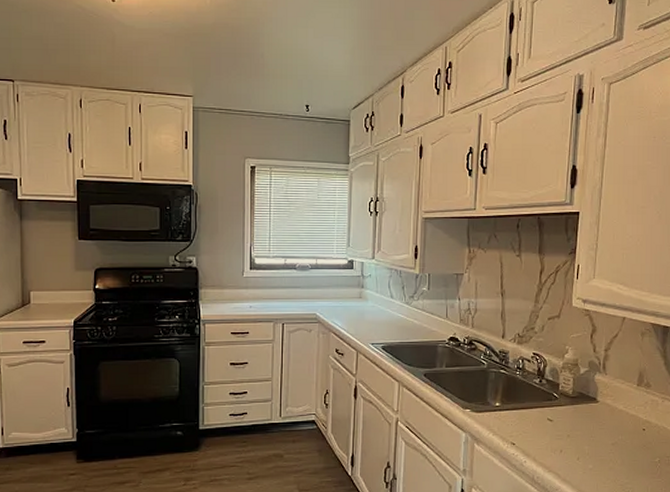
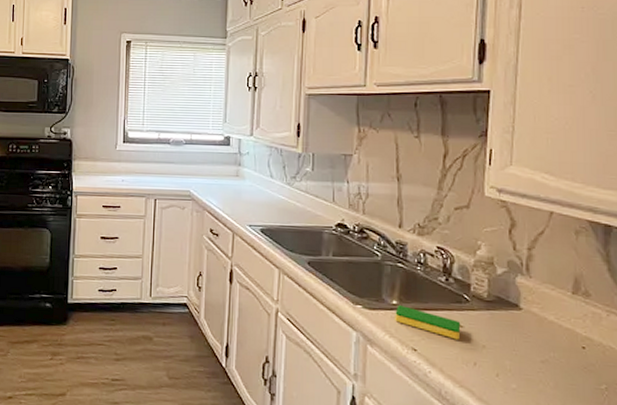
dish sponge: none [498,406,551,432] -> present [395,304,461,340]

